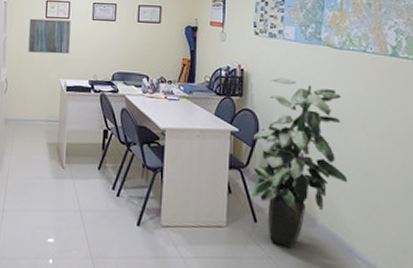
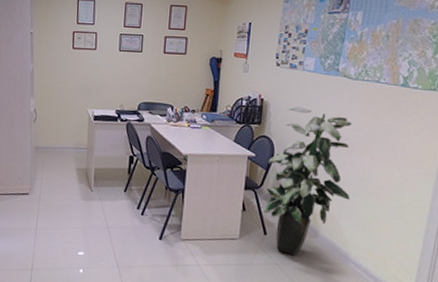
wall art: present [28,18,71,54] -> none [55,49,98,85]

